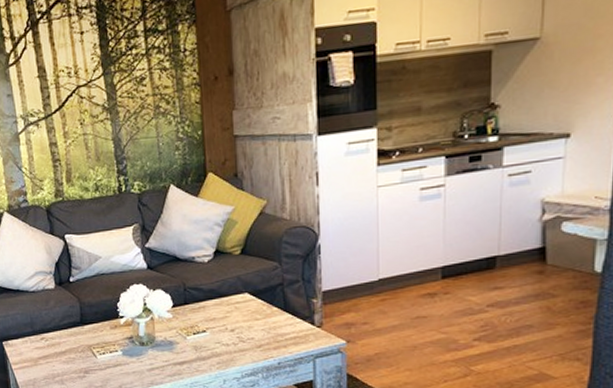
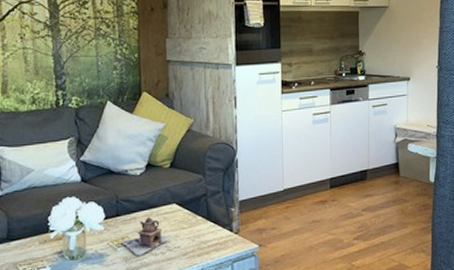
teapot: none [190,306,242,347] -> present [121,217,170,257]

